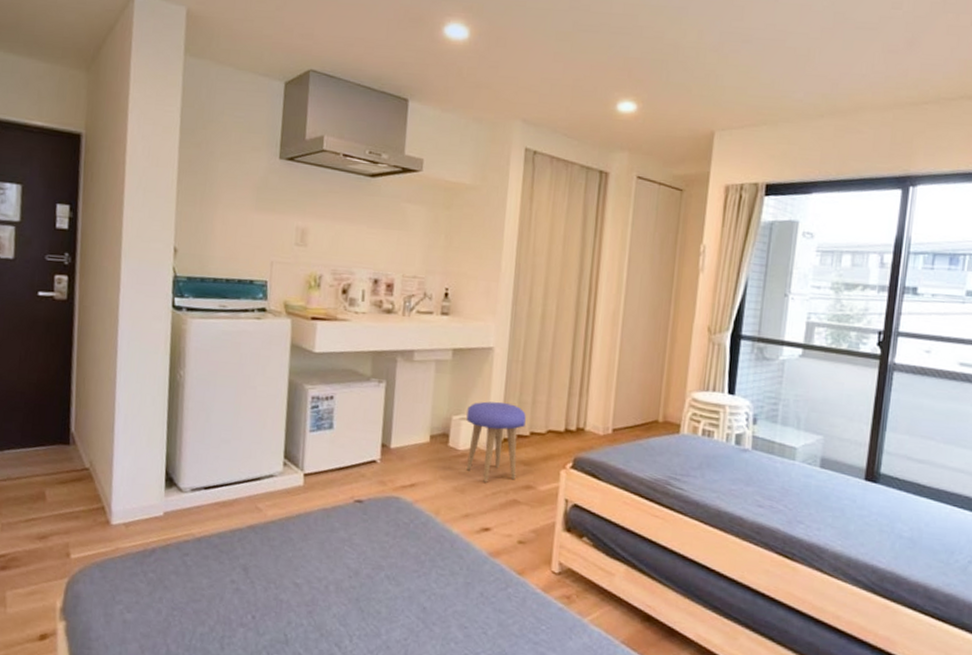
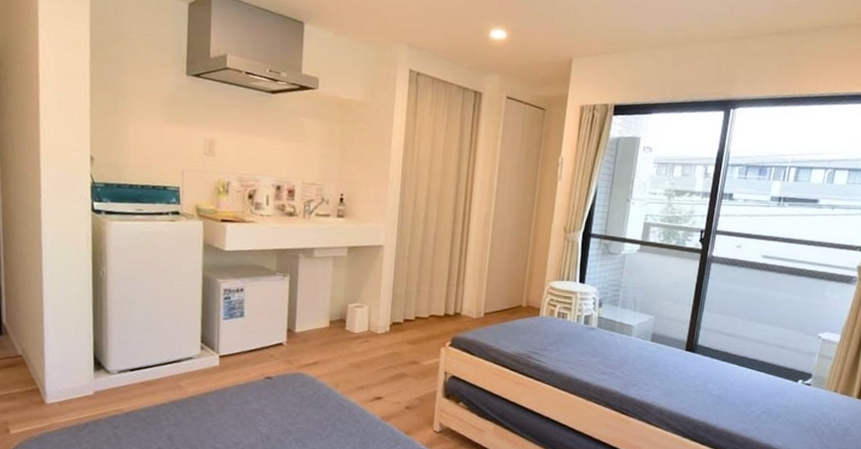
stool: present [466,401,526,482] -> none [360,291,412,359]

